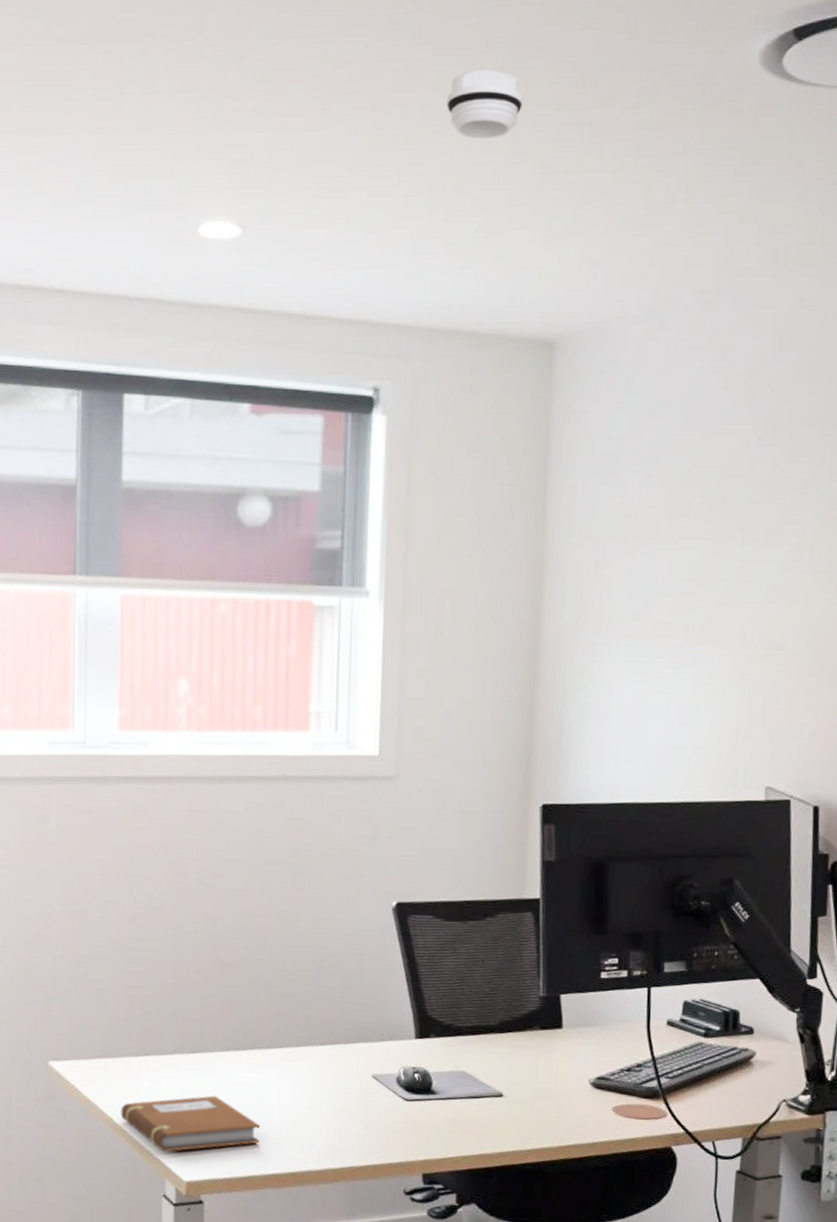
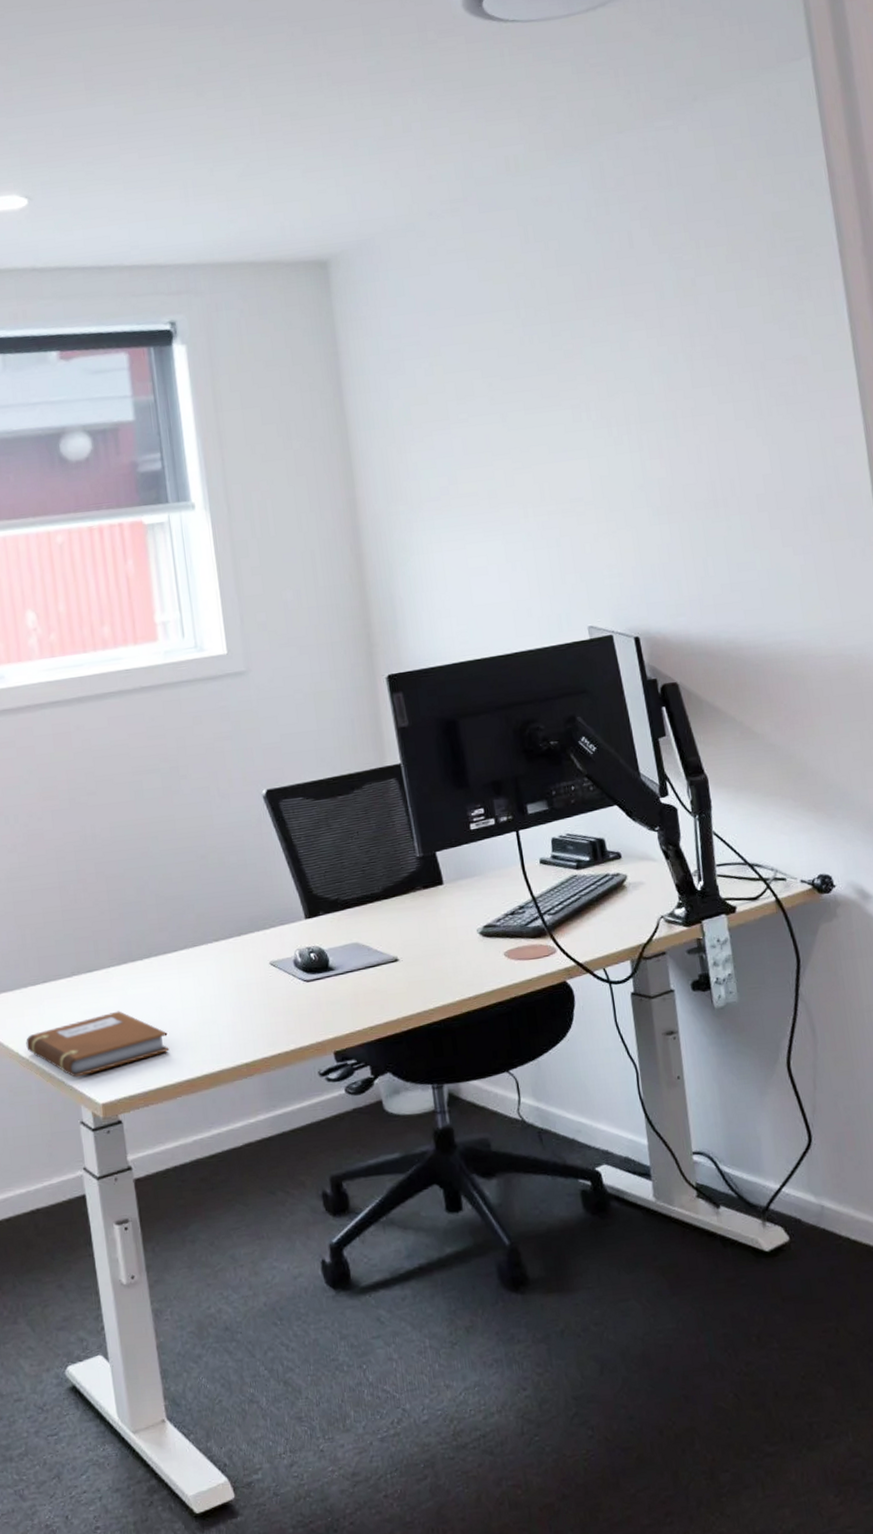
smoke detector: present [446,70,524,139] -> none [196,39,265,99]

